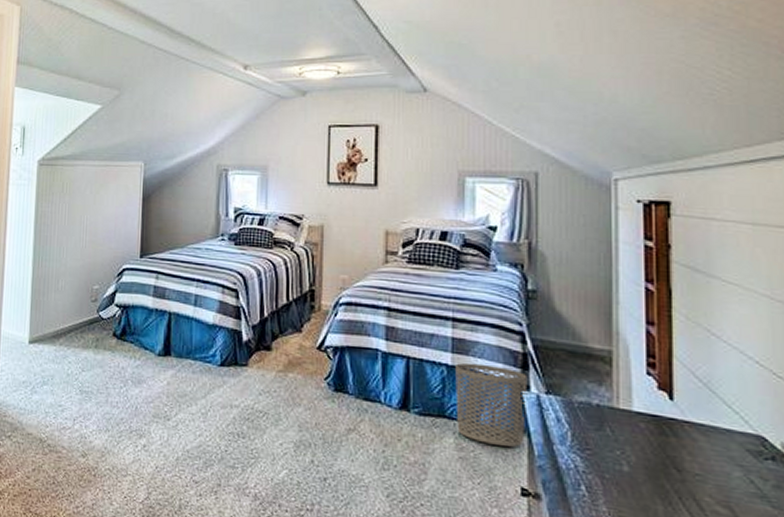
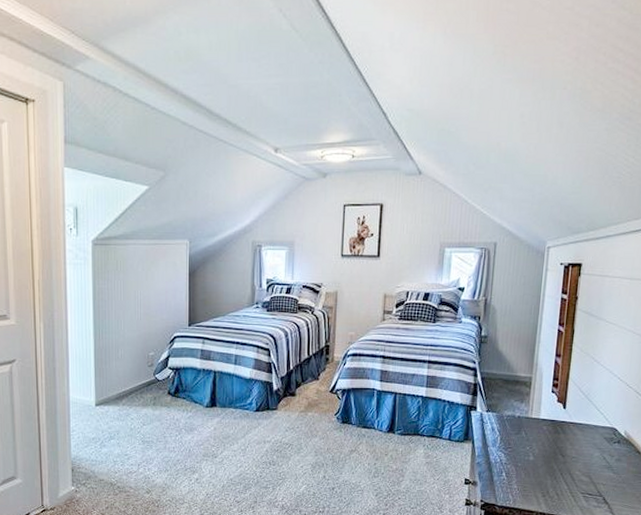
waste bin: present [455,363,528,448] -> none [426,394,476,452]

